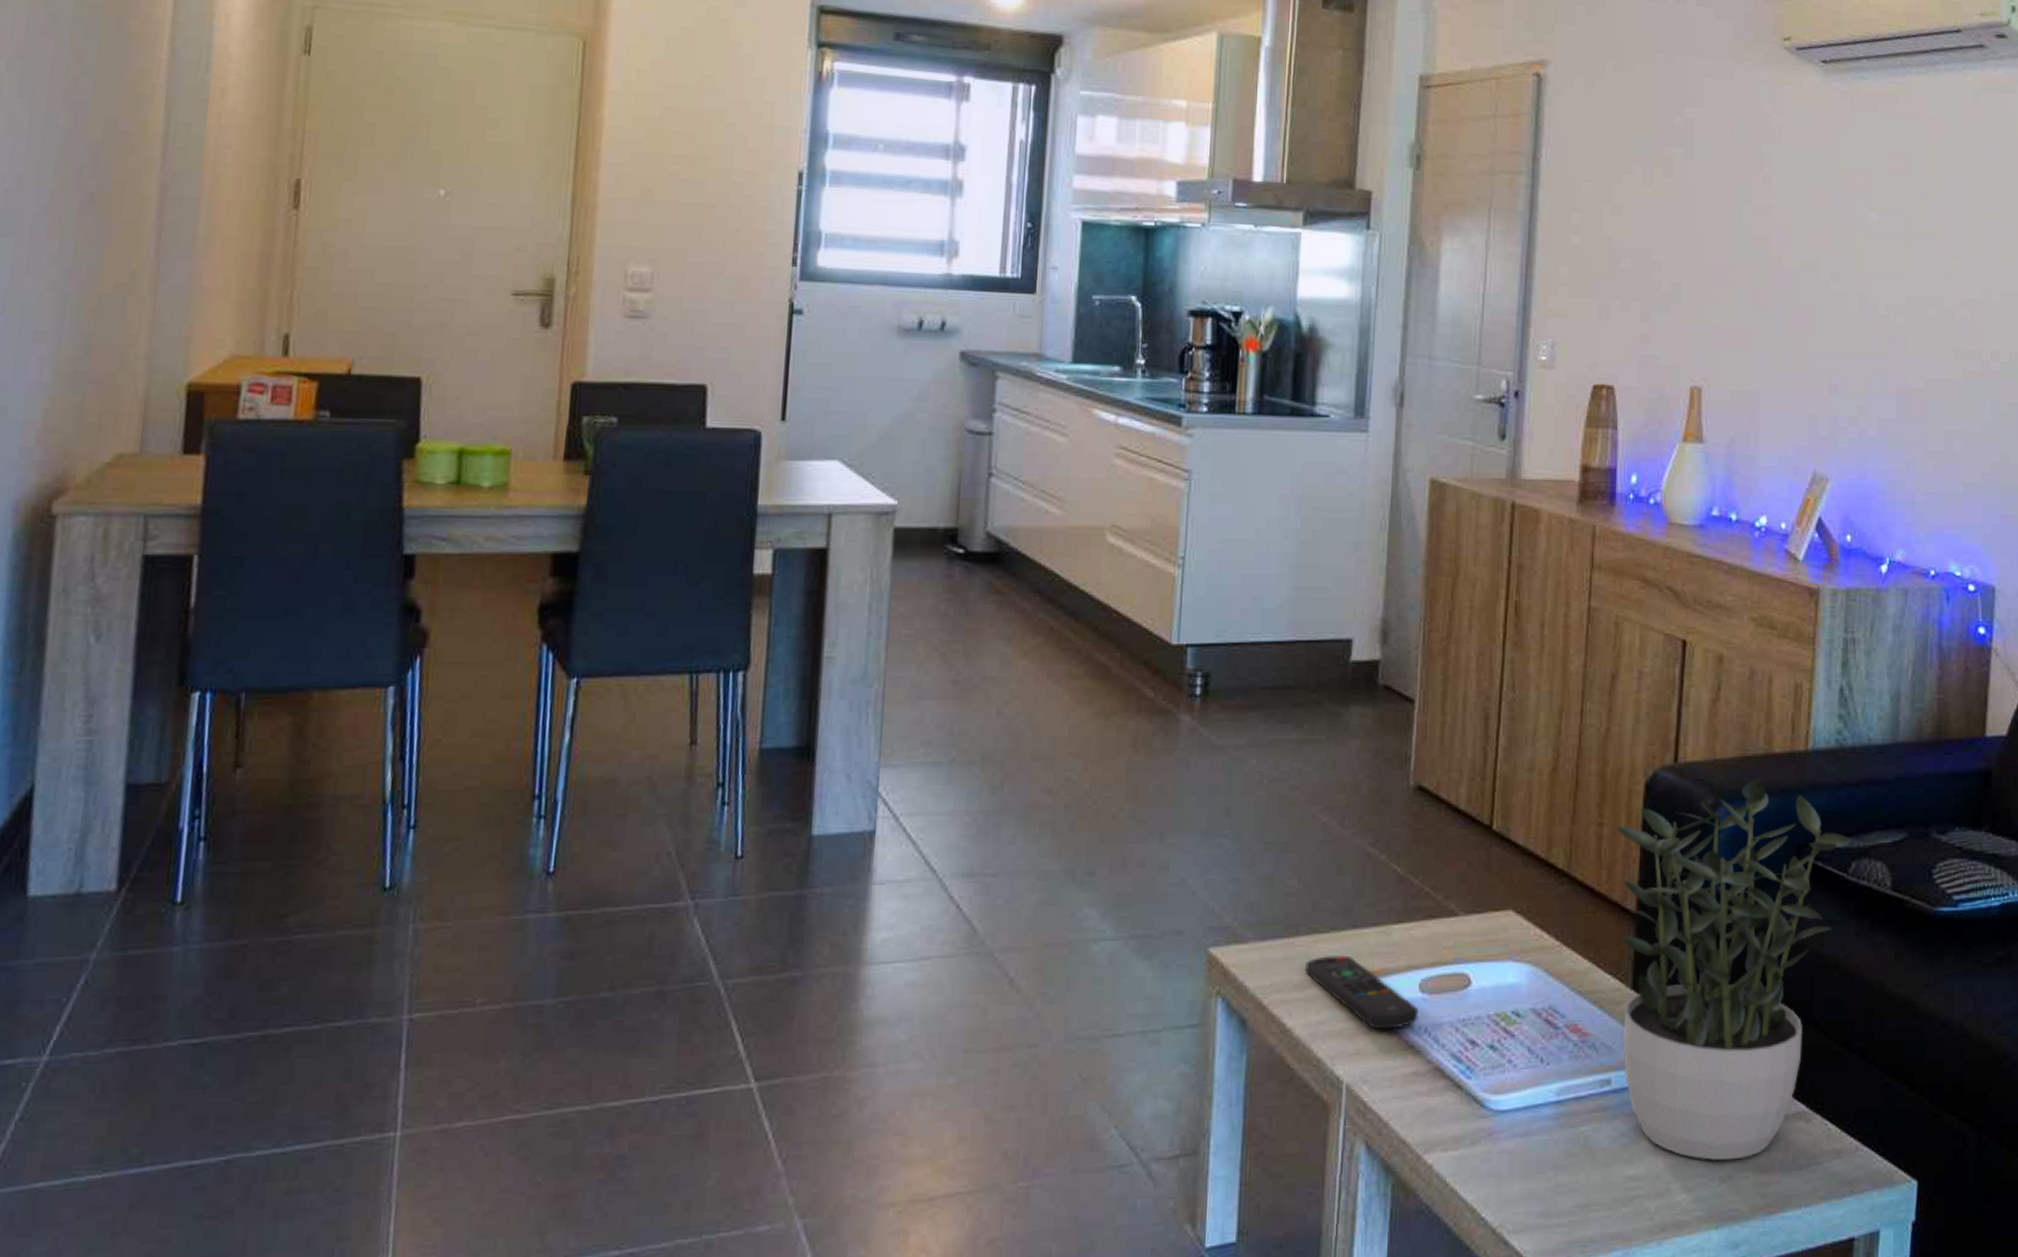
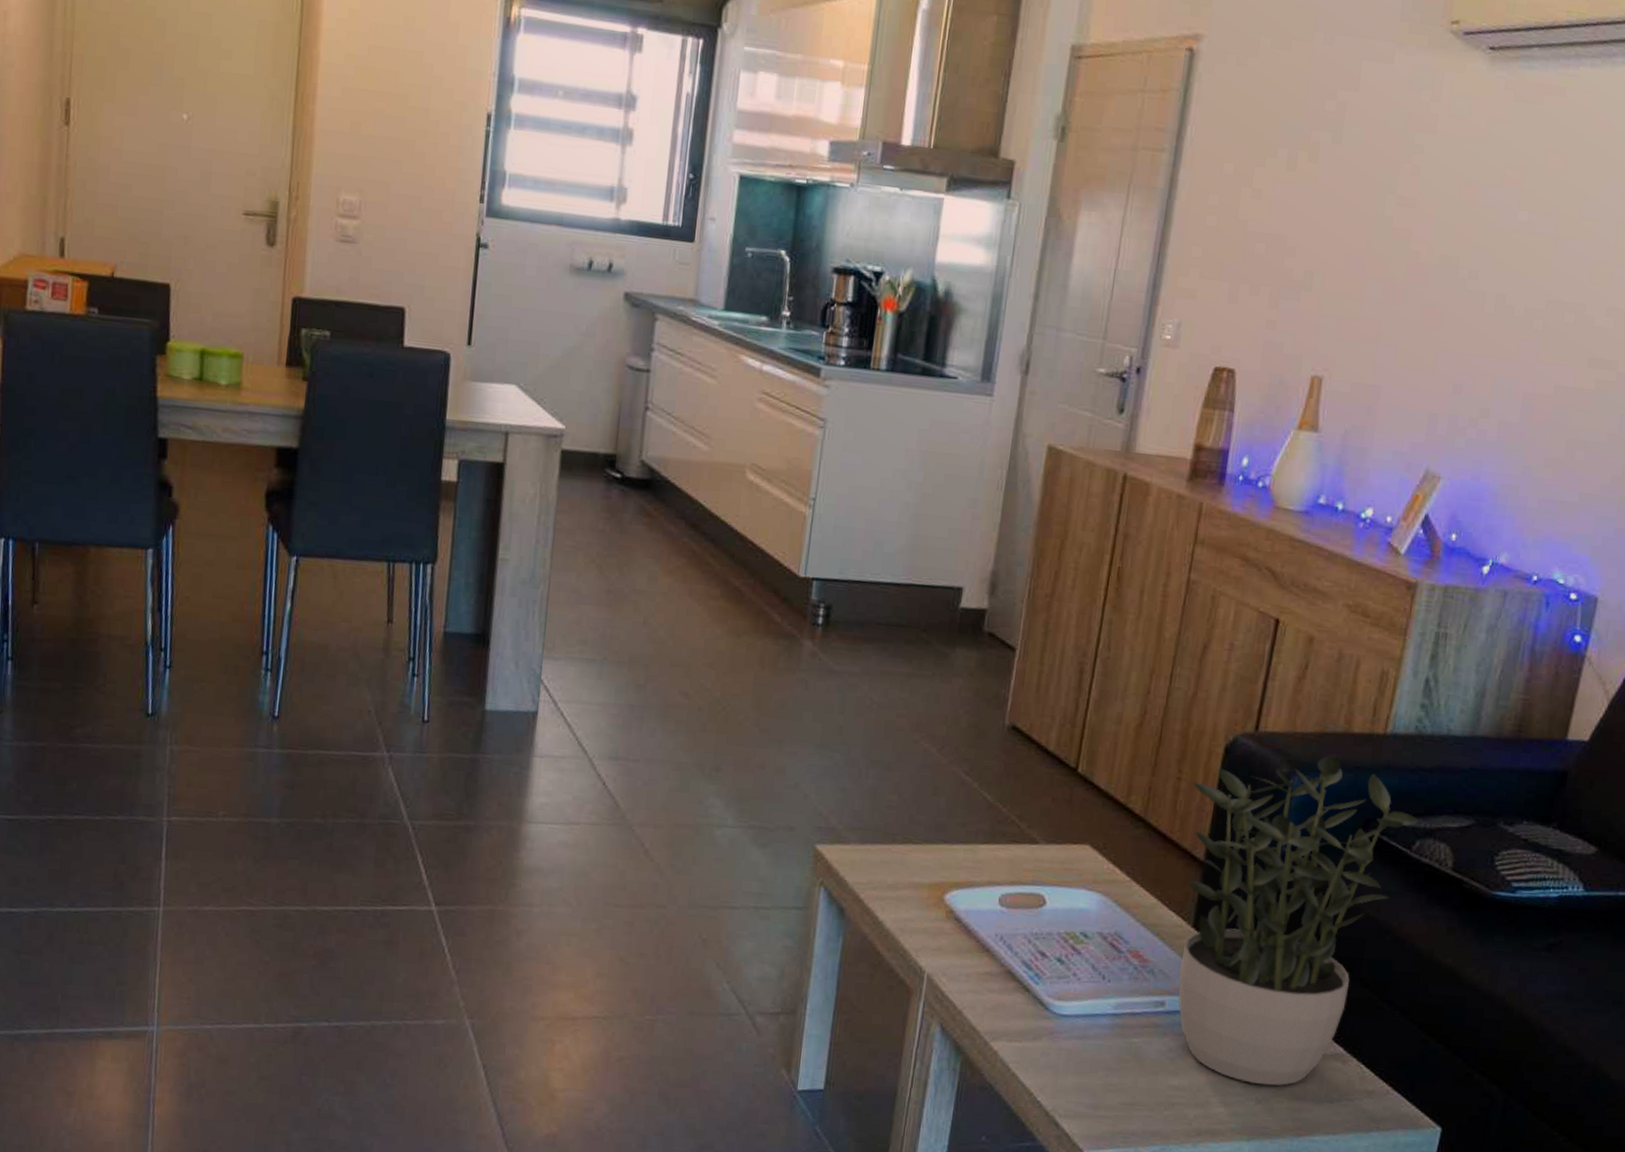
remote control: present [1305,955,1419,1030] -> none [899,864,997,934]

